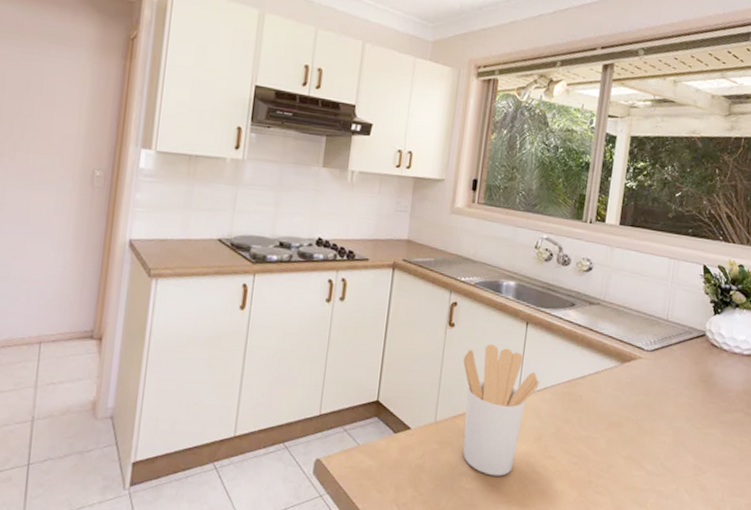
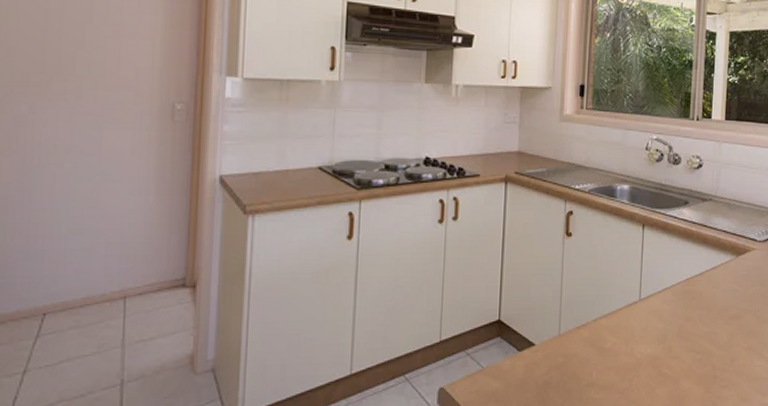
utensil holder: present [463,344,539,476] -> none [583,250,659,383]

